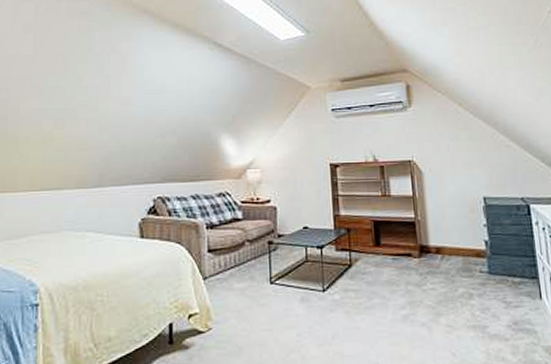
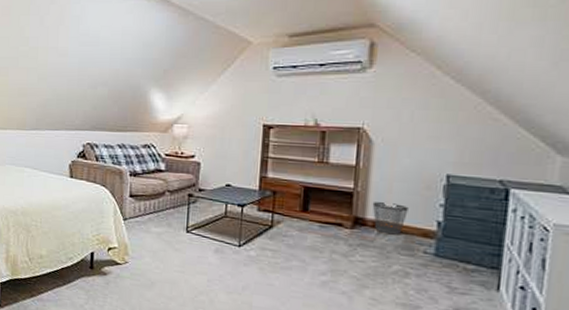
wastebasket: none [432,228,461,259] -> present [372,202,408,235]

